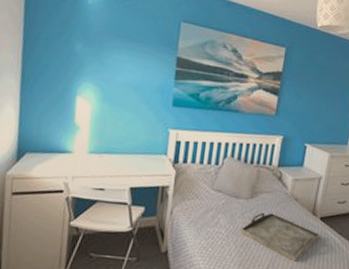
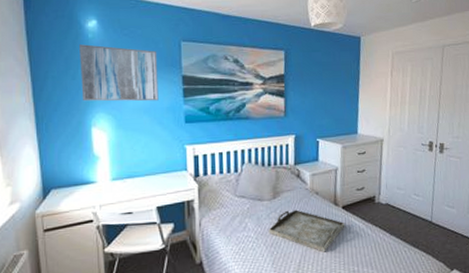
wall art: none [72,9,155,79] -> present [79,44,159,102]

